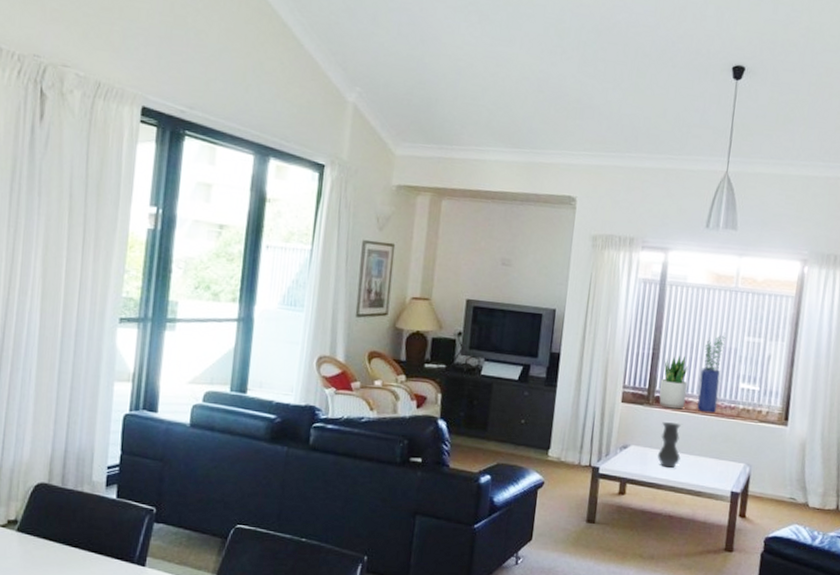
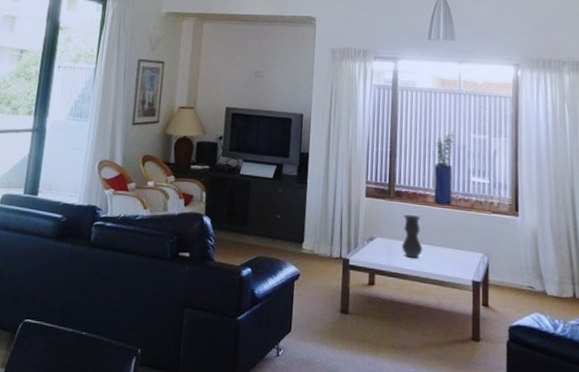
planter: present [659,355,689,409] -> none [398,152,424,203]

